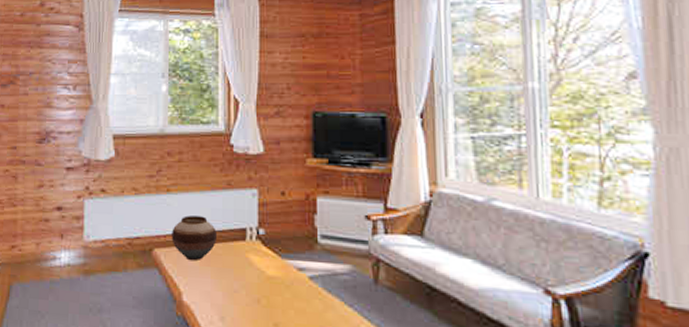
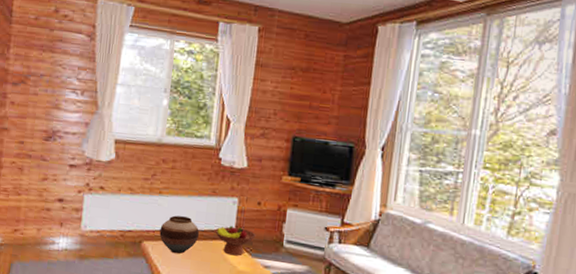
fruit bowl: none [235,222,284,259] -> present [215,225,256,256]

